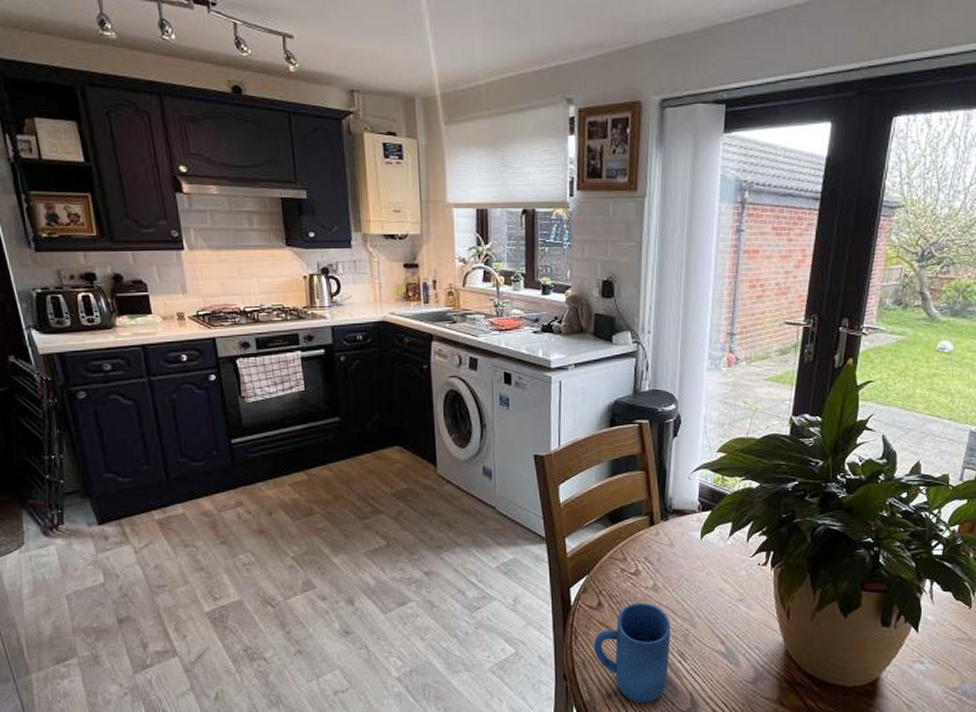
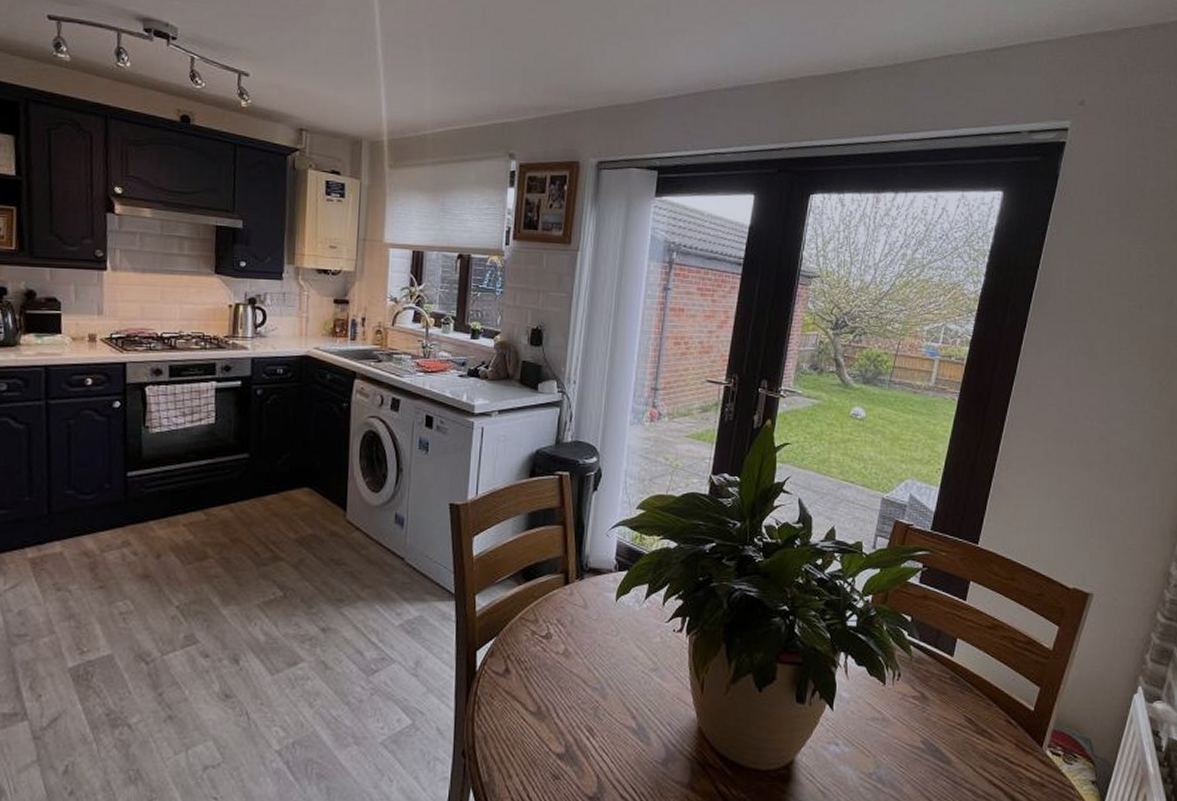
mug: present [593,602,671,703] -> none [497,669,580,786]

